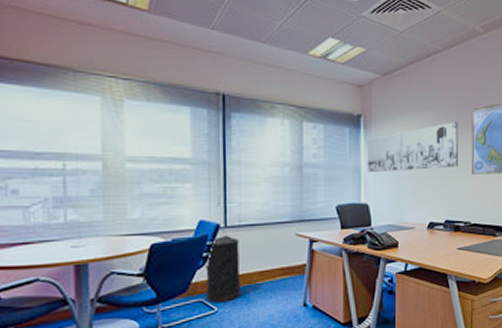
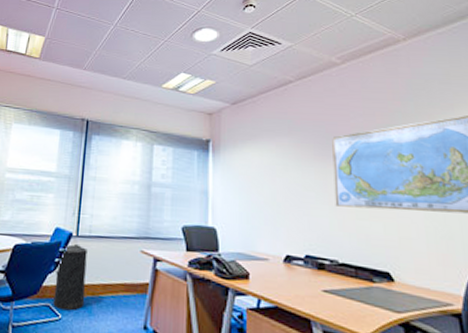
wall art: present [367,121,459,173] -> none [215,148,320,198]

